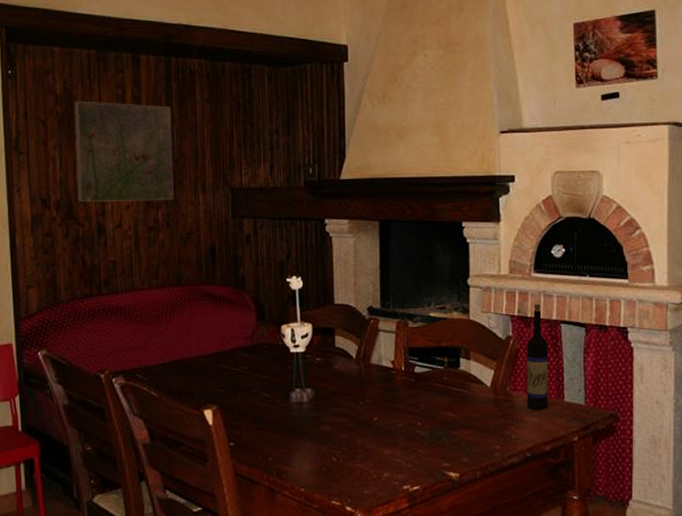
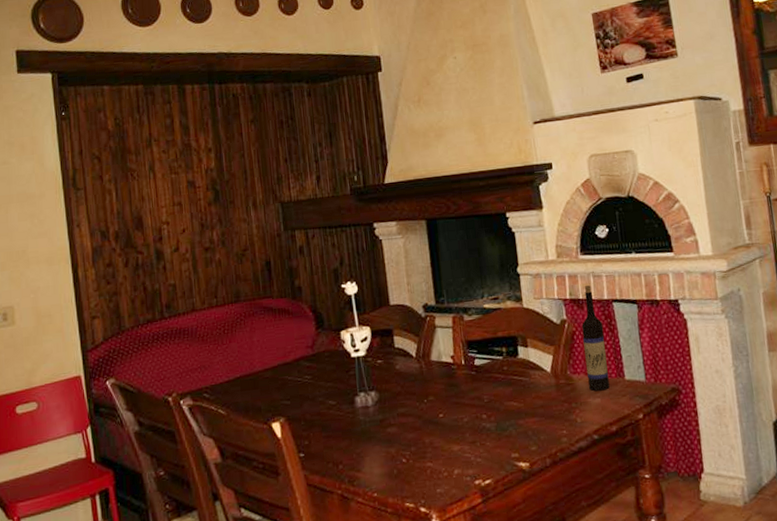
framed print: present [75,101,175,203] -> none [126,131,227,231]

